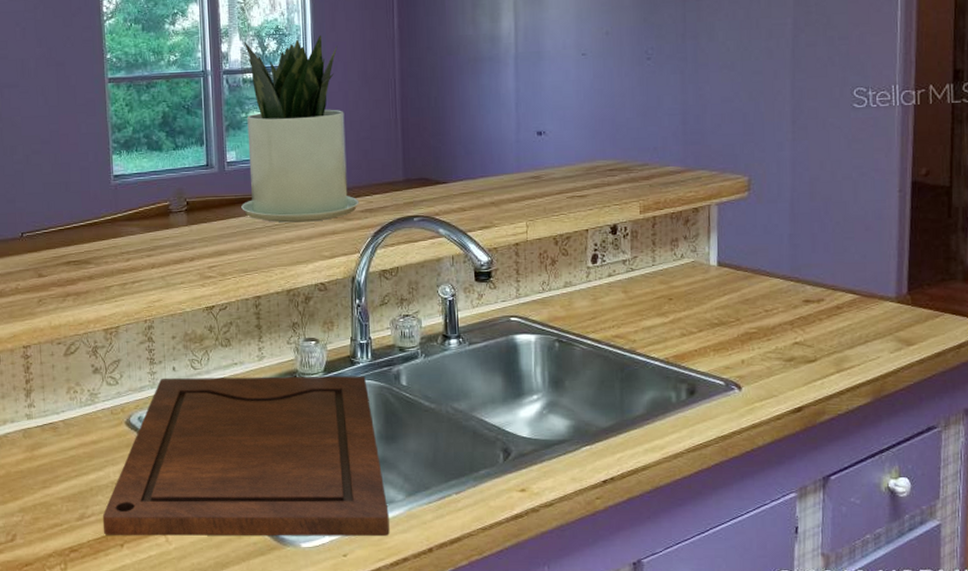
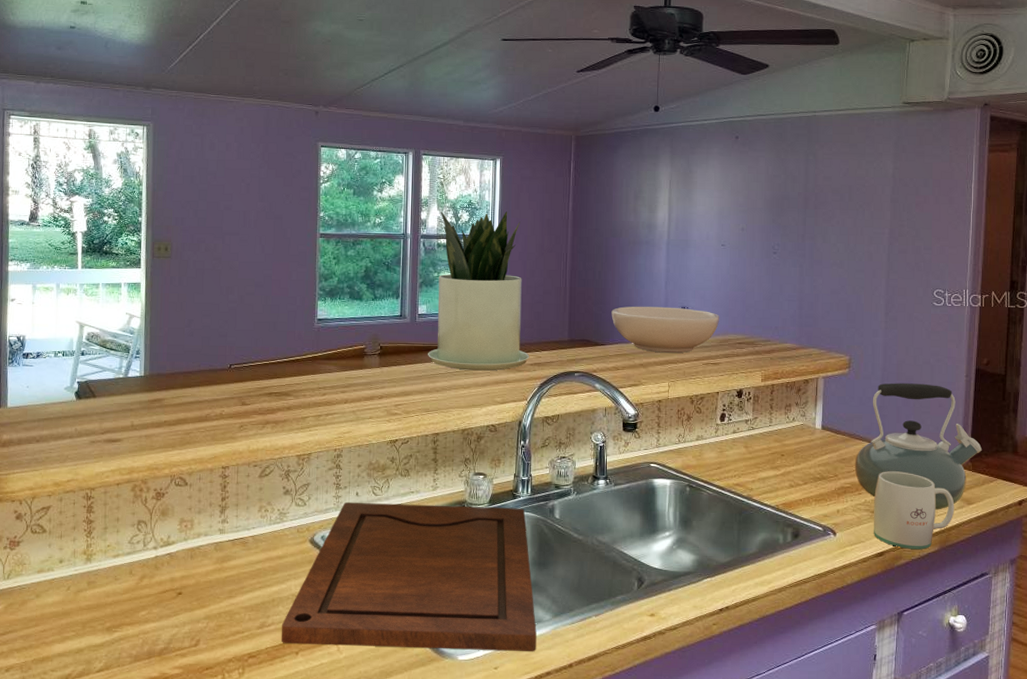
bowl: none [452,133,585,188] -> present [611,306,720,353]
kettle: none [761,203,923,354] -> present [854,383,982,510]
mug: none [786,310,891,402] -> present [873,471,955,549]

